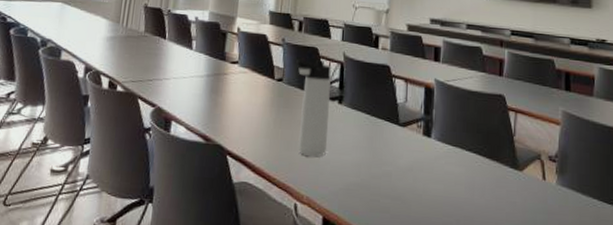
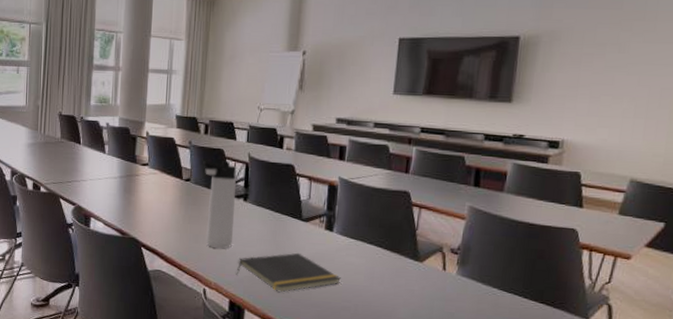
notepad: none [330,161,441,207] -> present [236,252,341,293]

